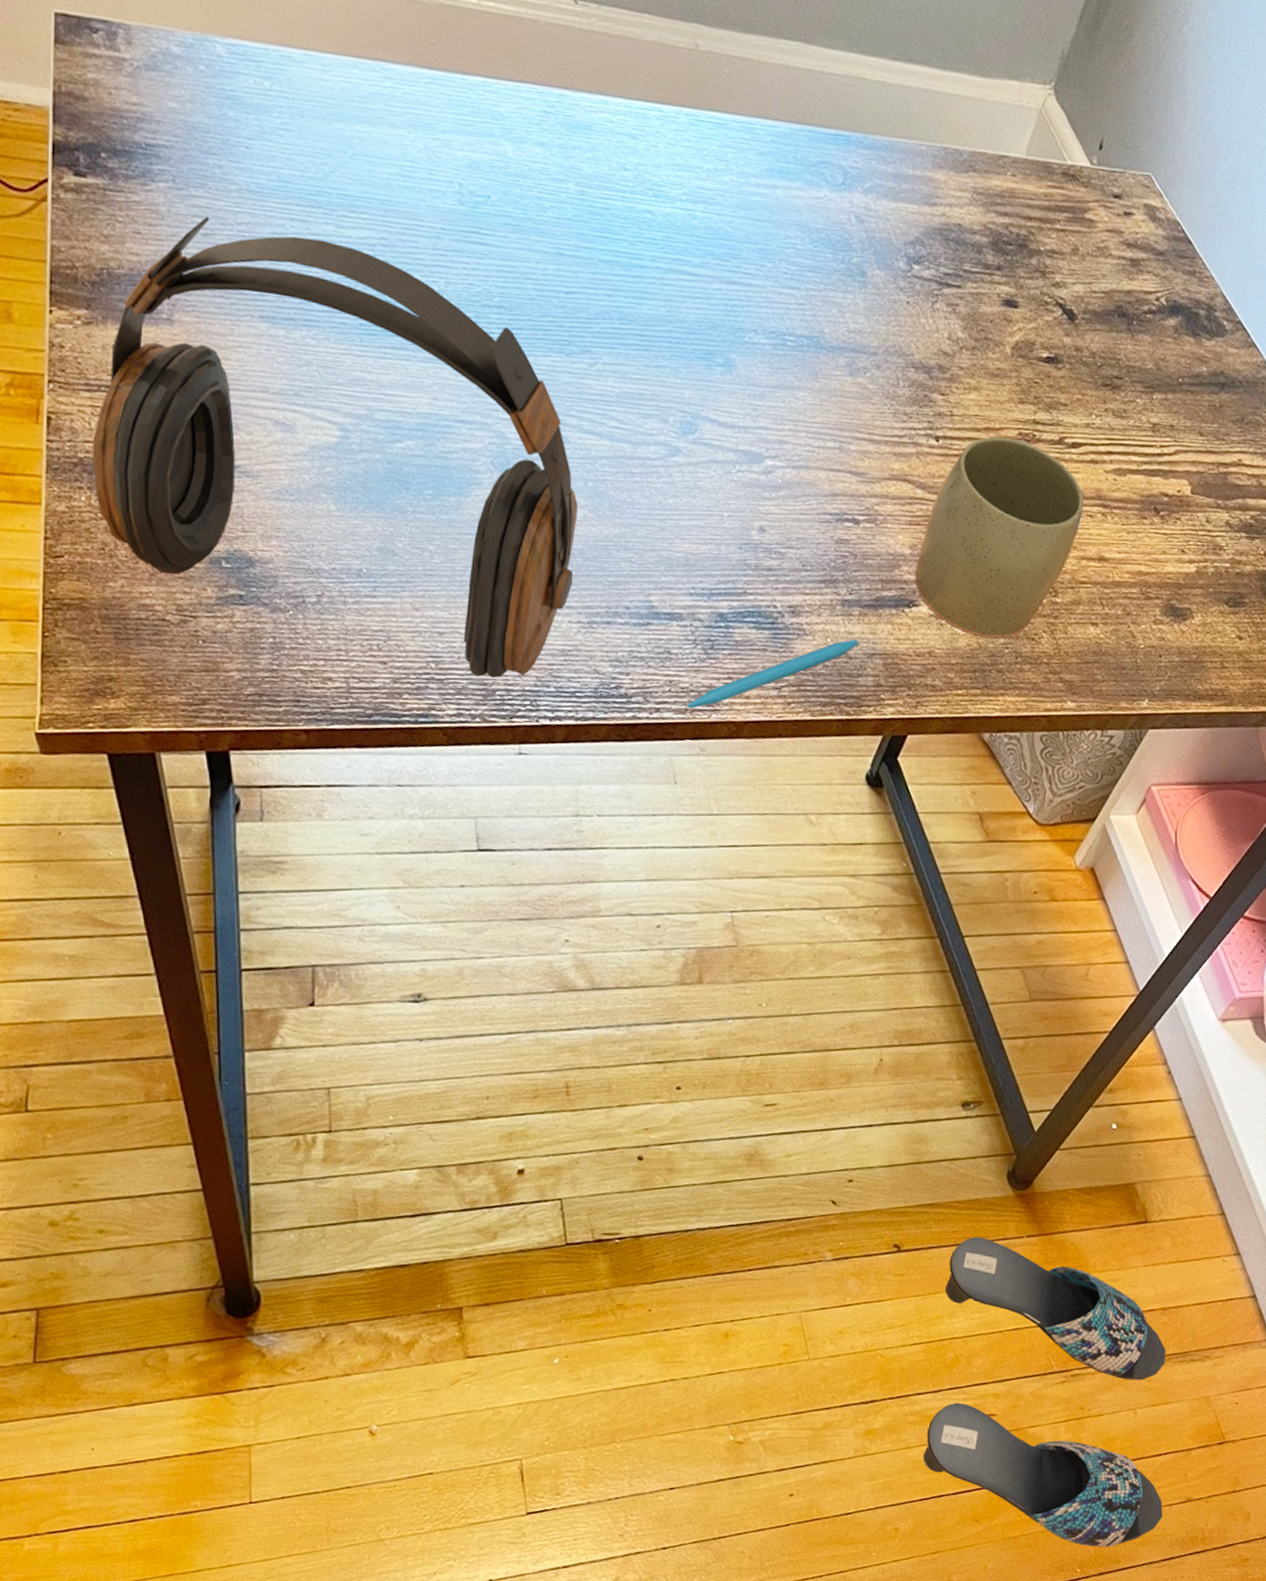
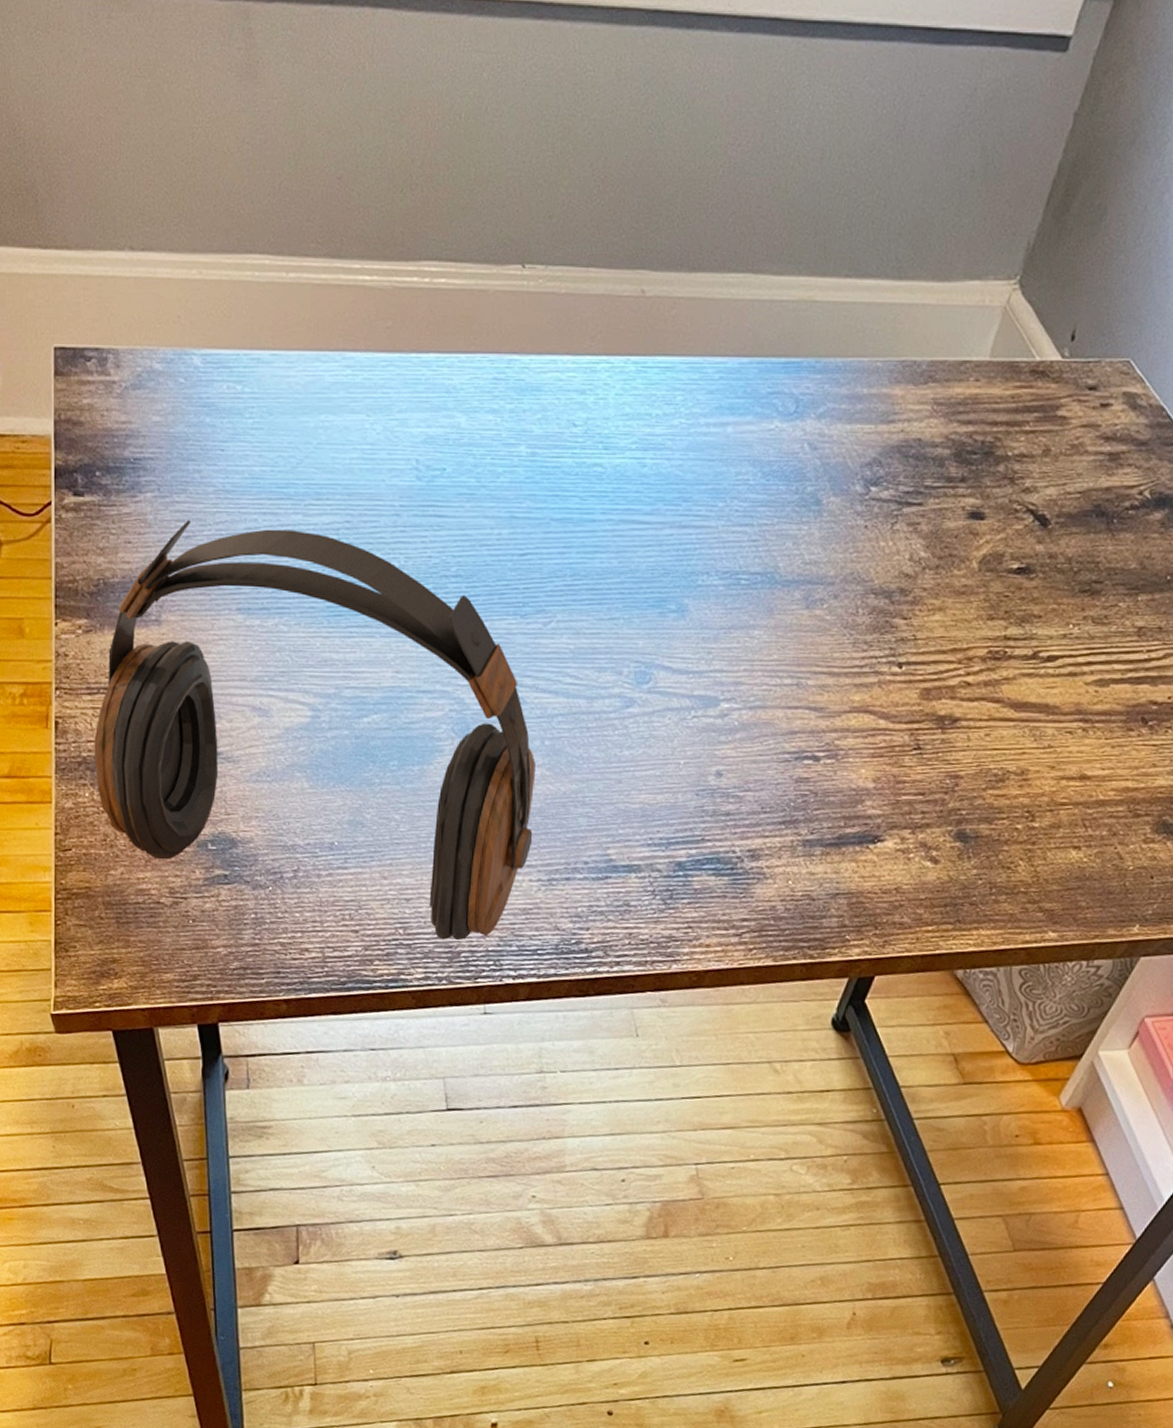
pen: present [684,639,860,709] -> none [644,879,822,961]
mug: present [915,436,1085,639] -> none [879,657,1063,870]

